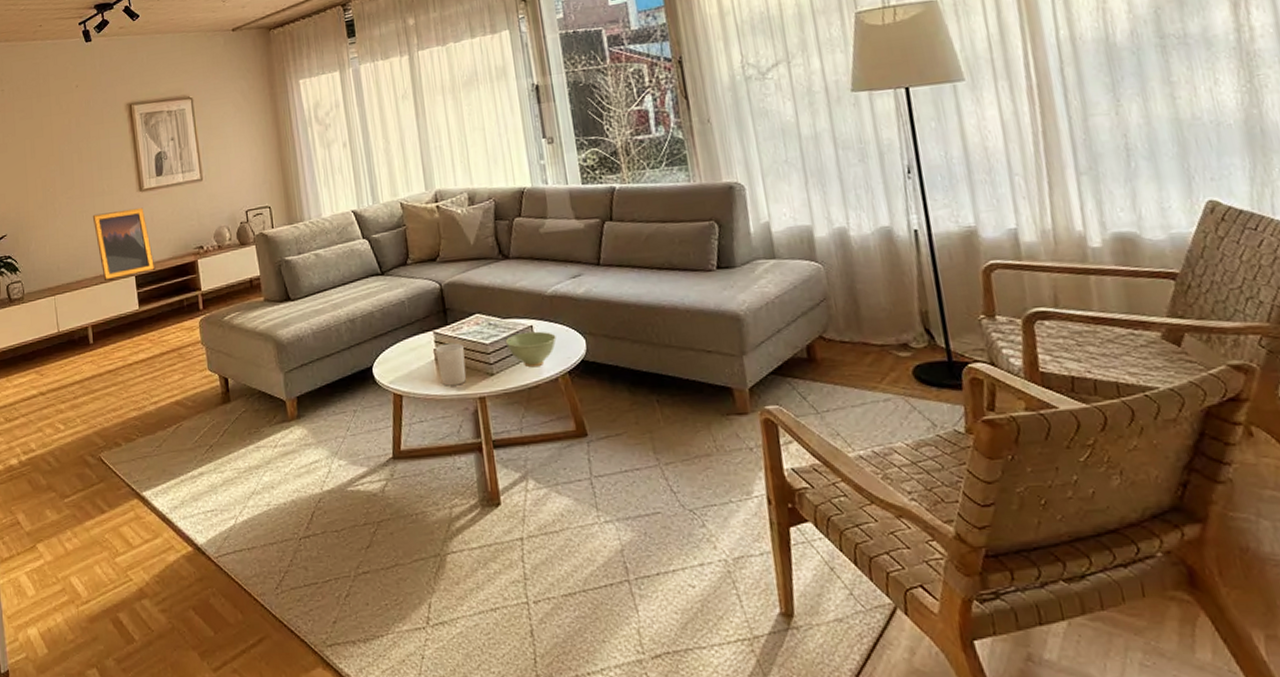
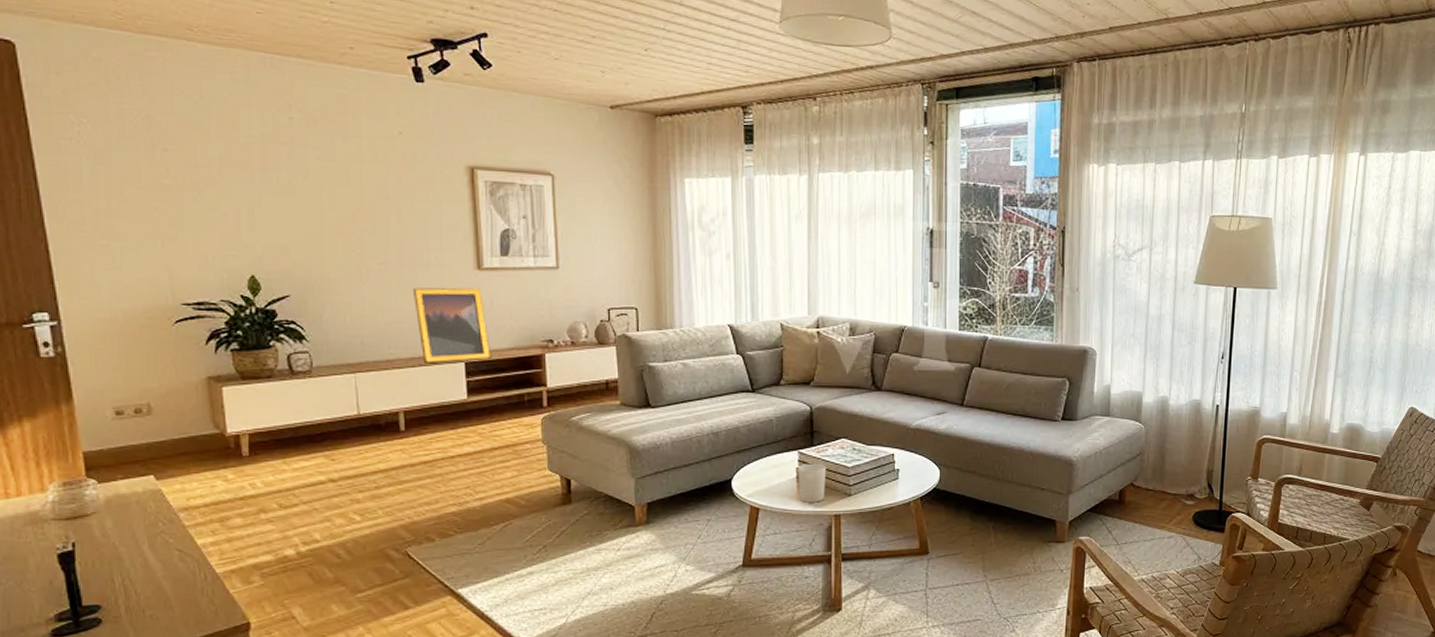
bowl: present [505,331,557,368] -> none [866,459,914,492]

